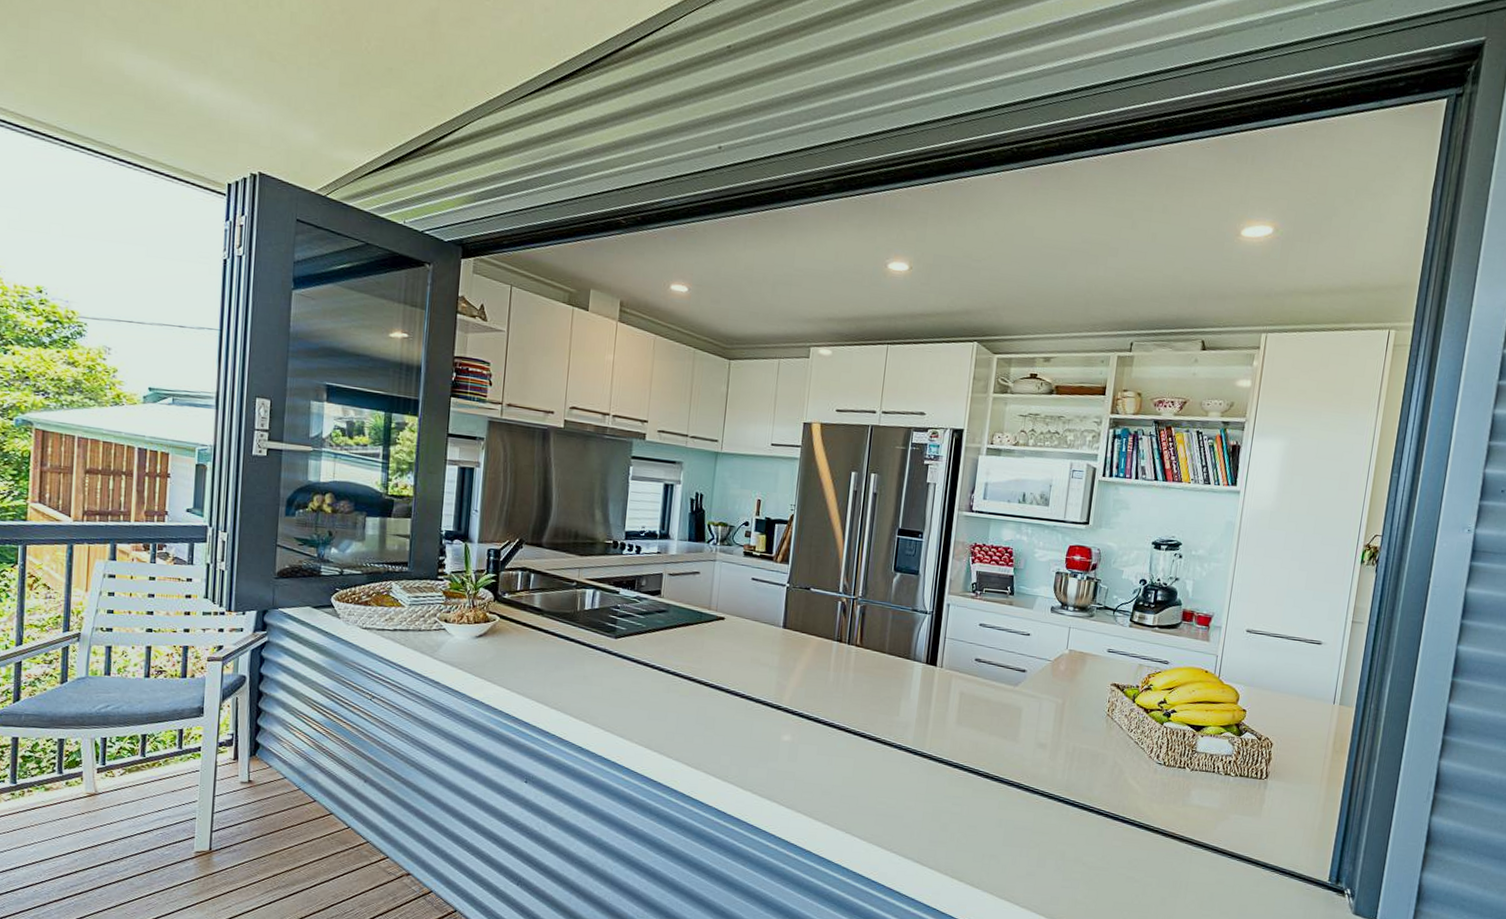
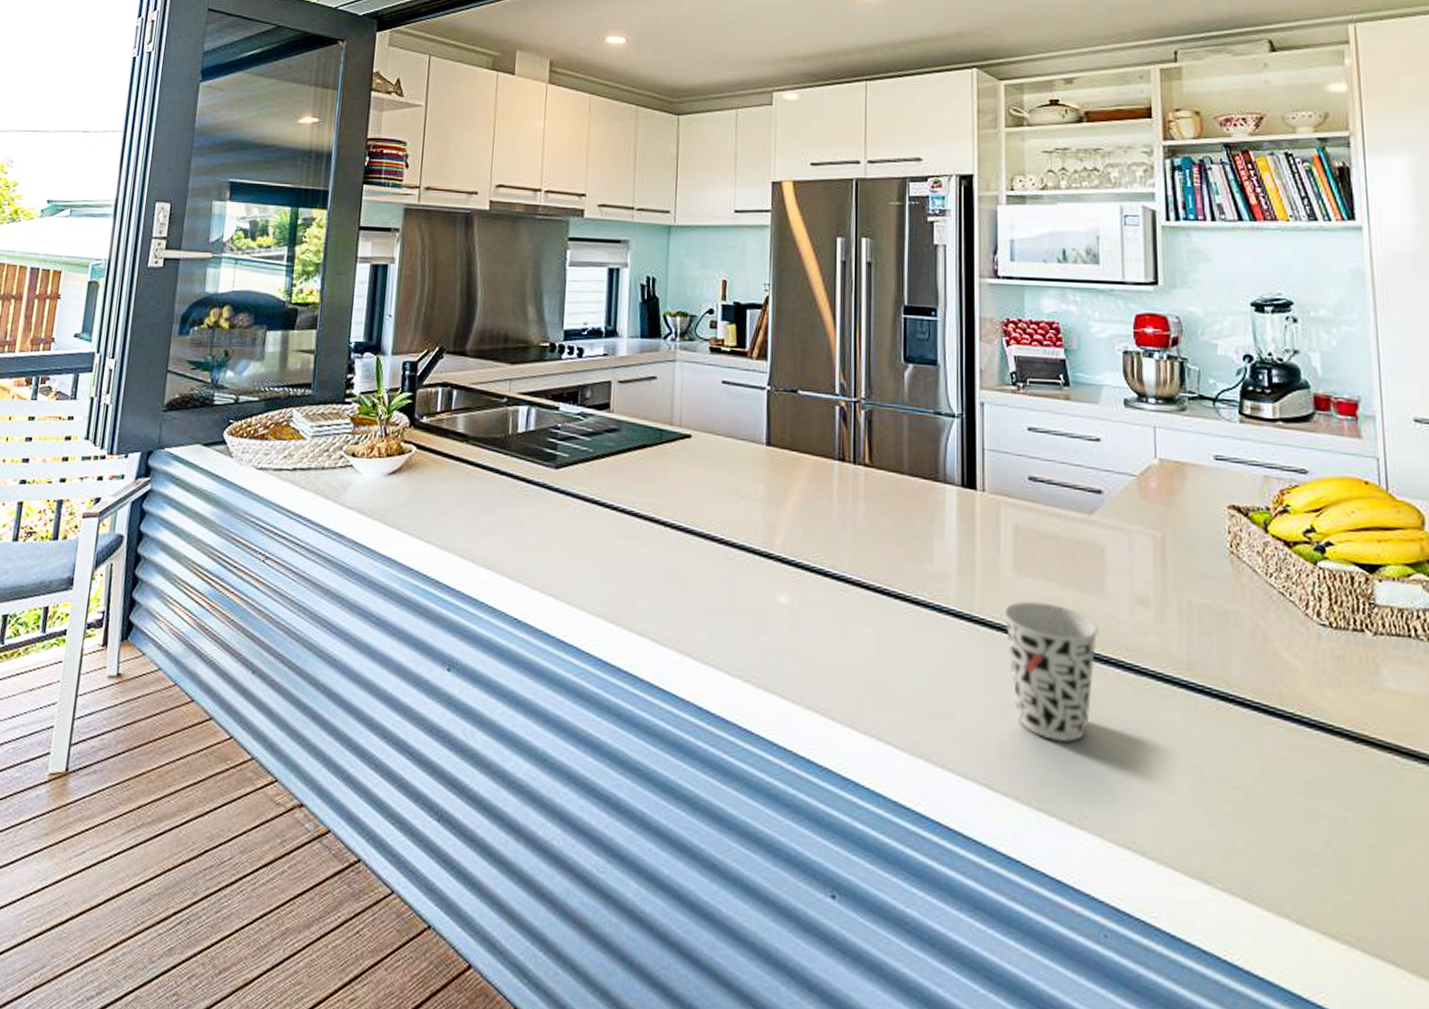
cup: none [944,743,1010,836] -> present [1003,601,1099,743]

